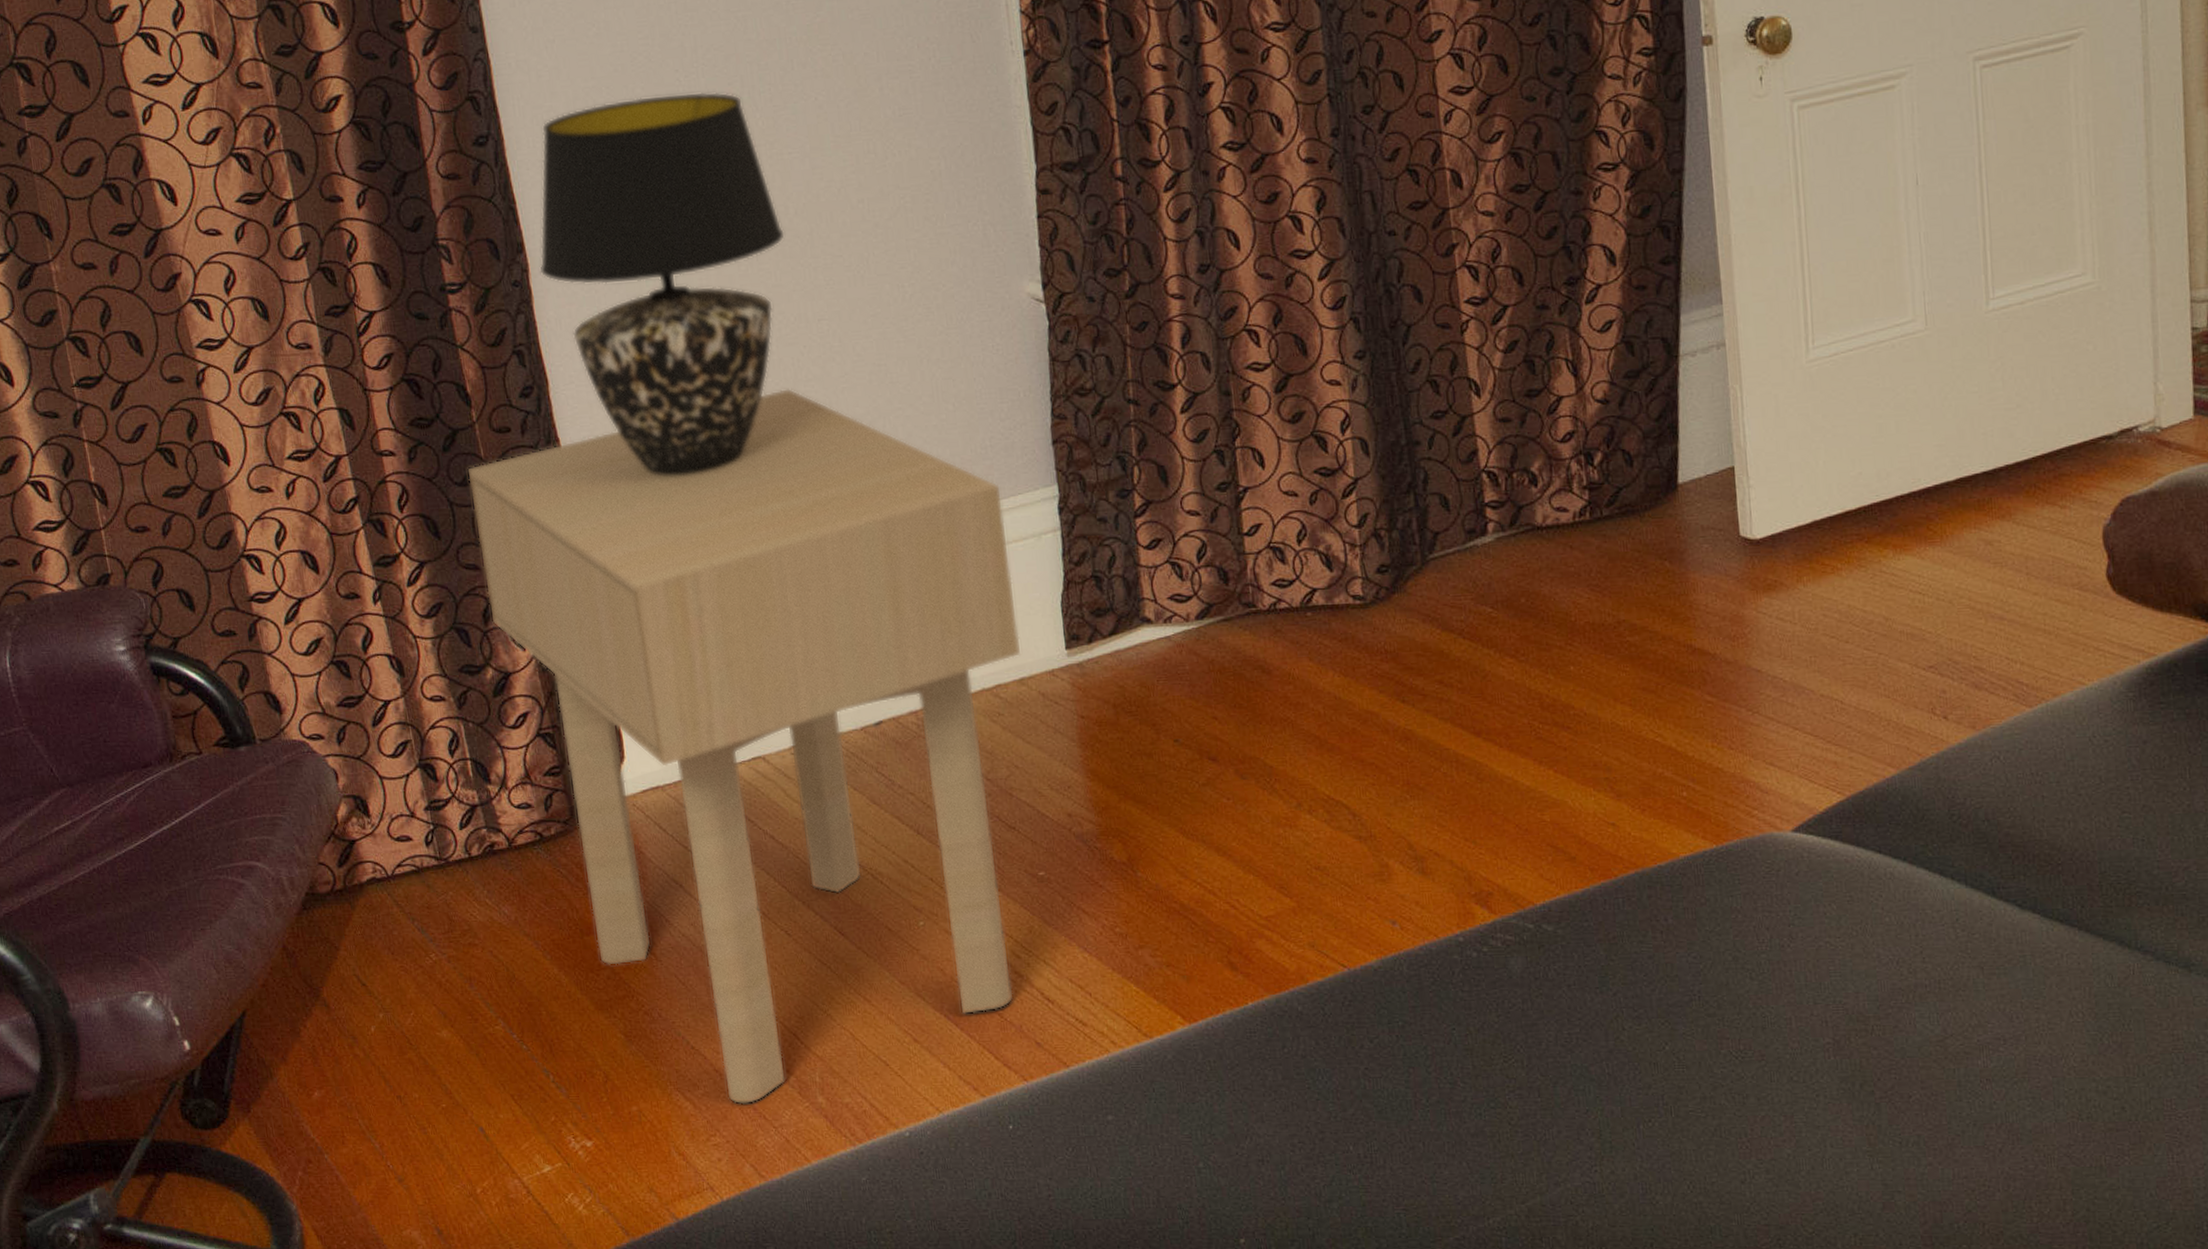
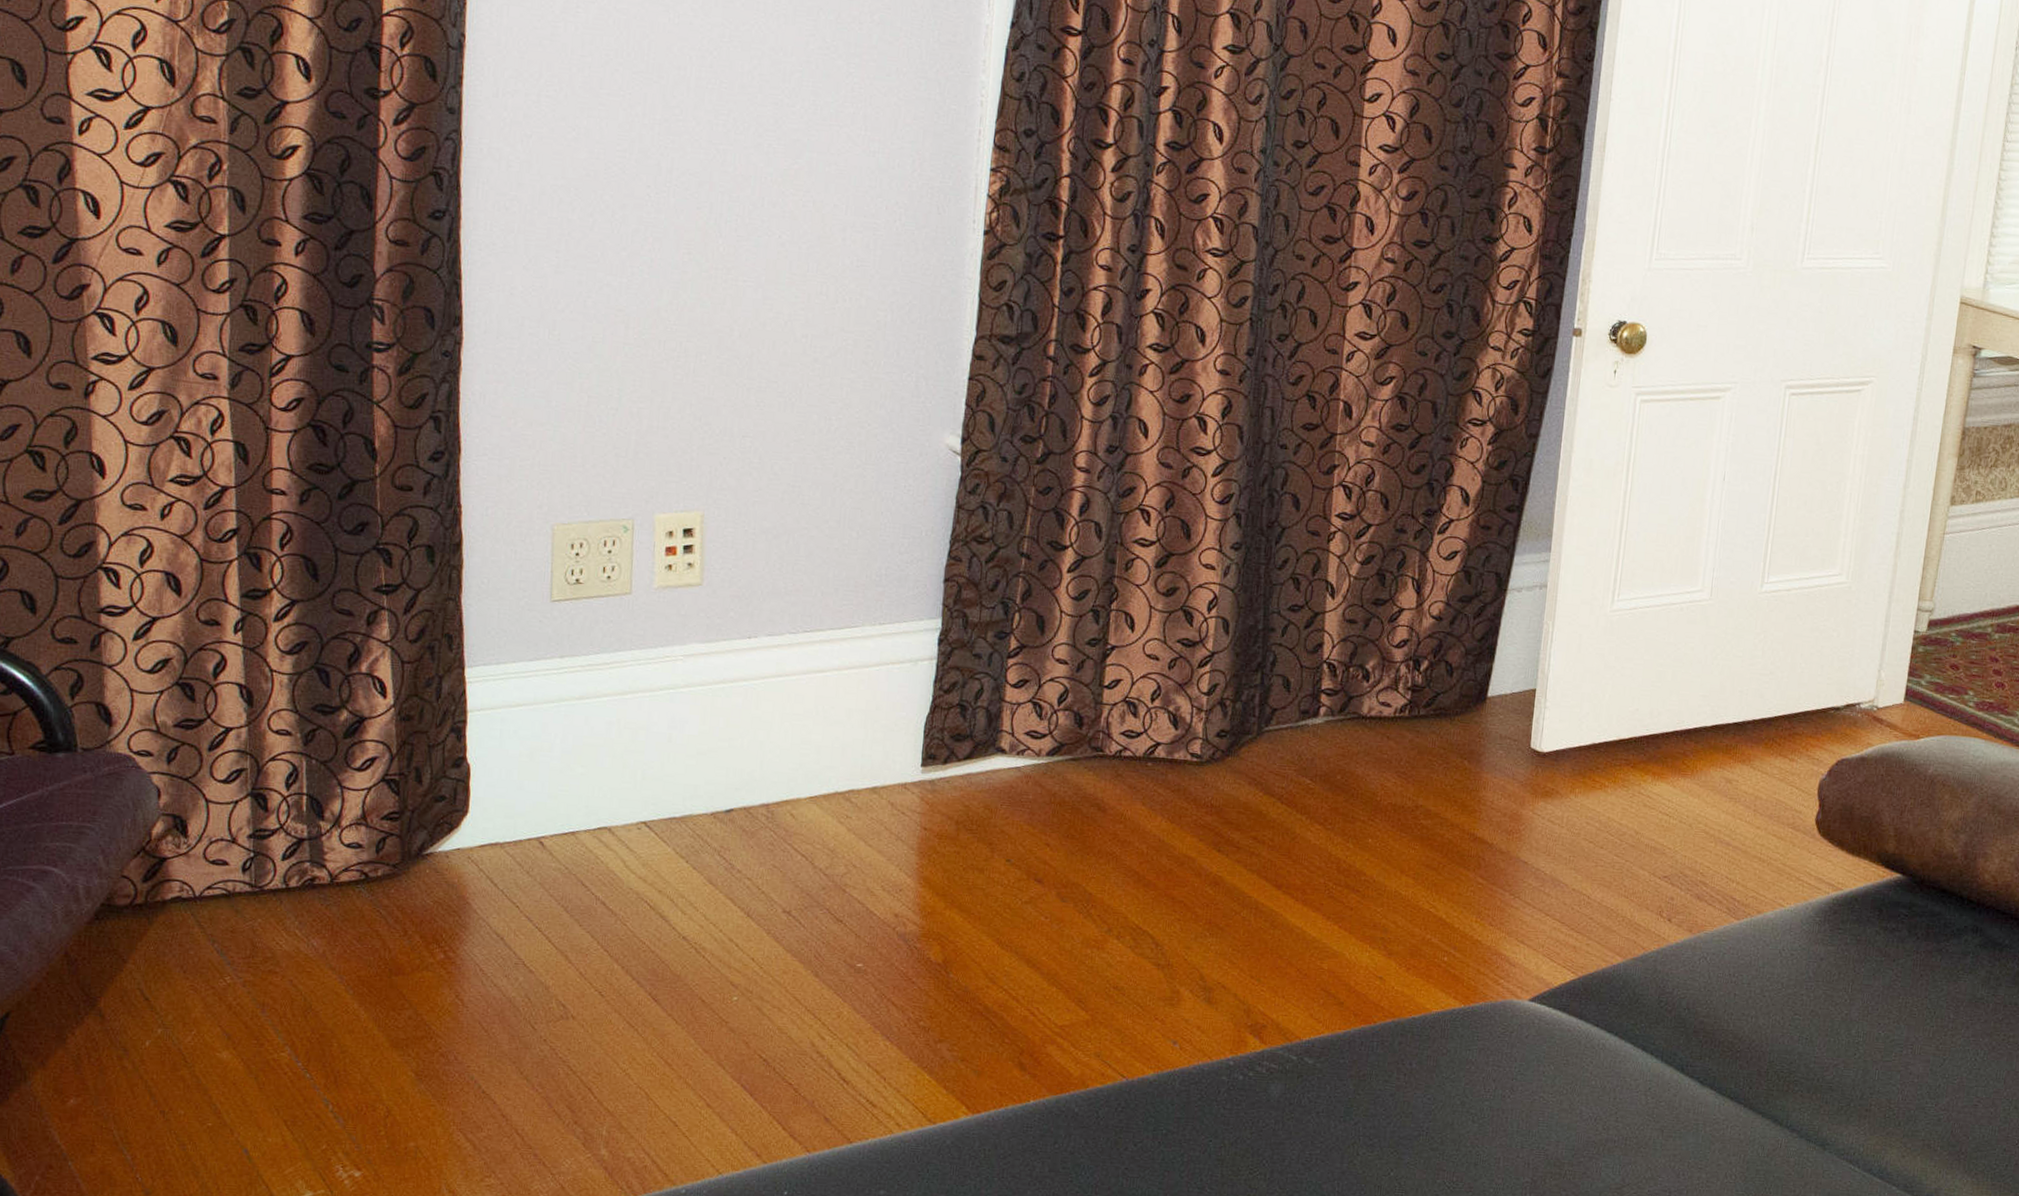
side table: present [466,388,1021,1105] -> none [356,492,888,1151]
table lamp: present [539,91,786,476] -> none [473,202,726,559]

